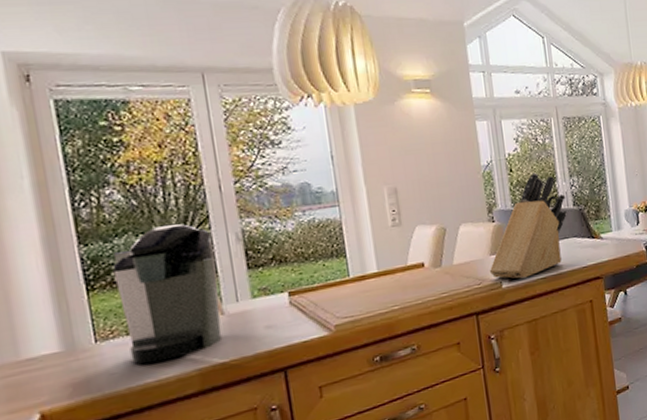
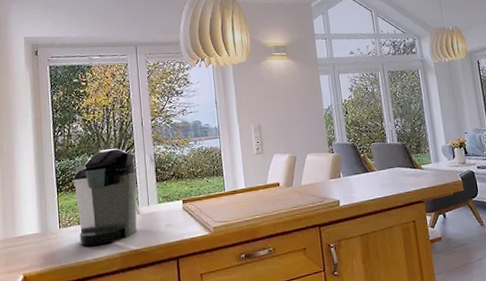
knife block: present [490,172,568,280] -> none [330,114,393,200]

